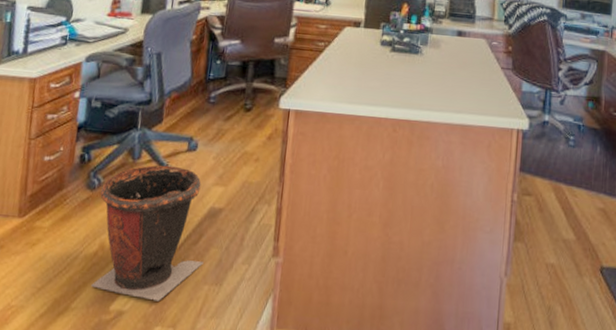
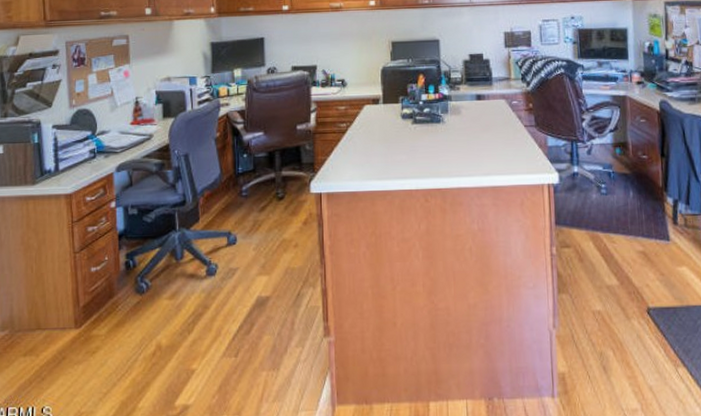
waste bin: present [91,165,203,302] -> none [150,261,258,392]

